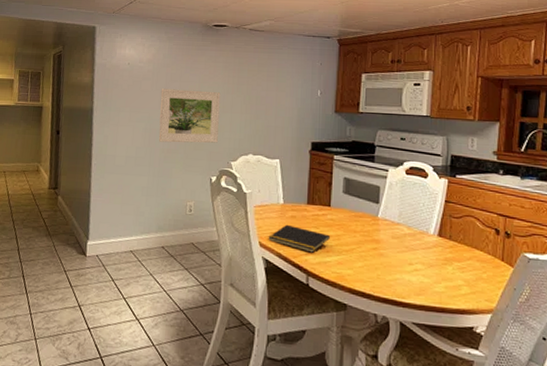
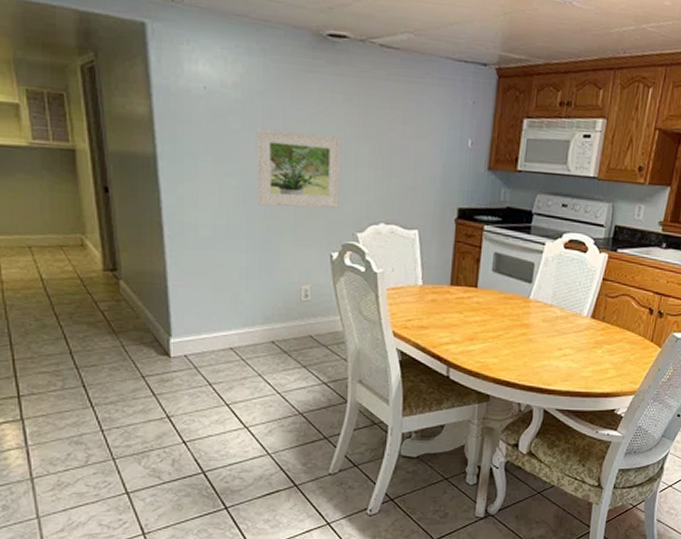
notepad: present [268,224,331,253] -> none [403,309,476,341]

